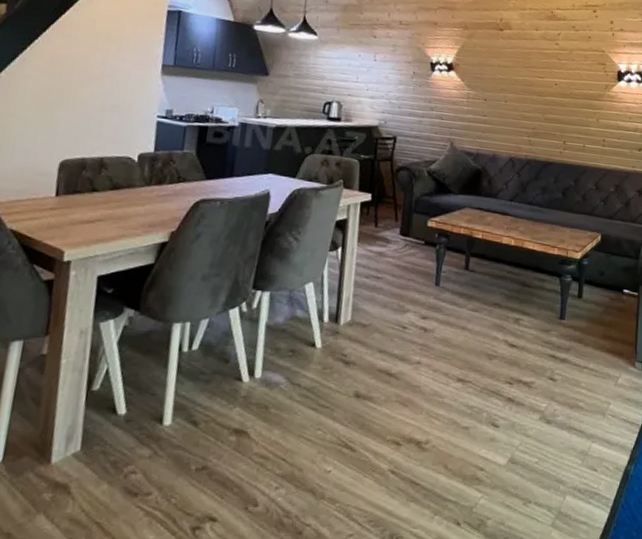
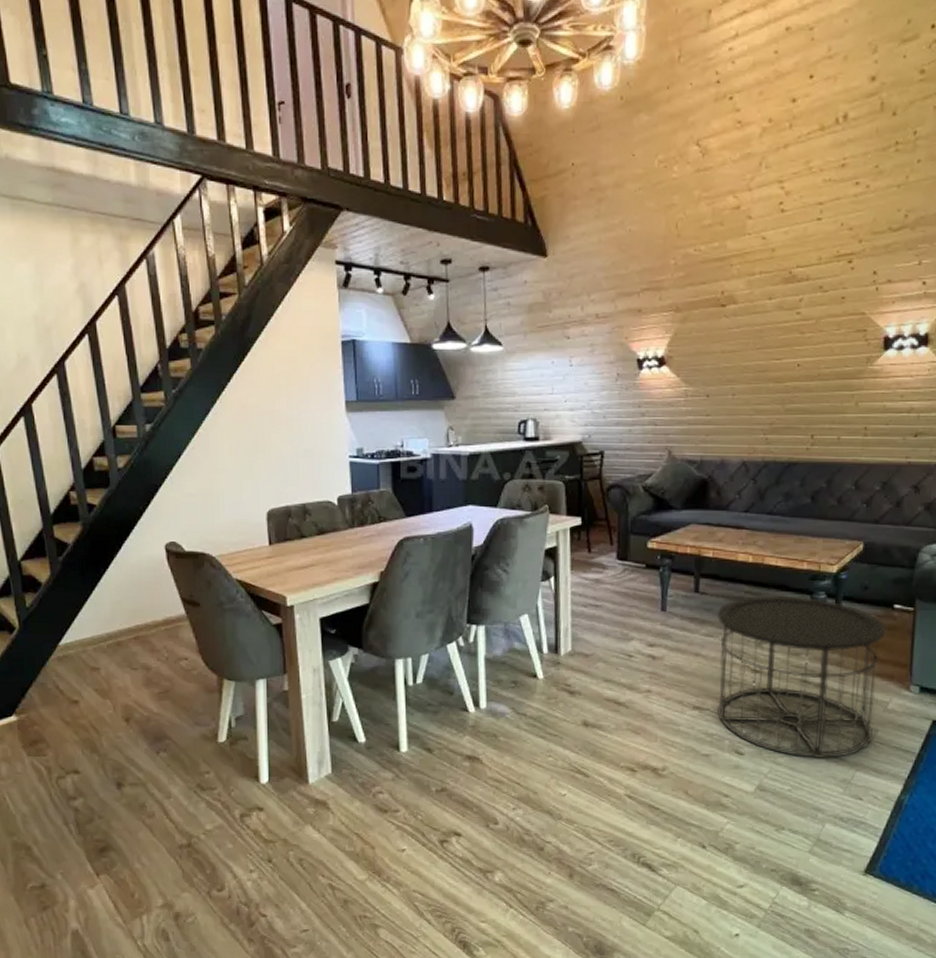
side table: none [478,275,617,430] -> present [716,595,886,758]

